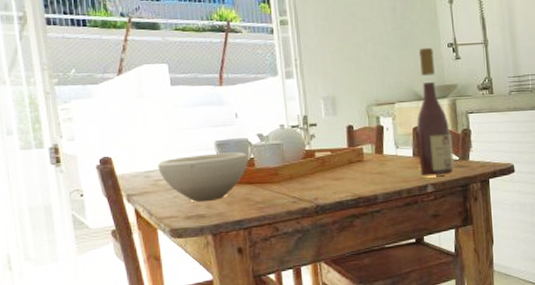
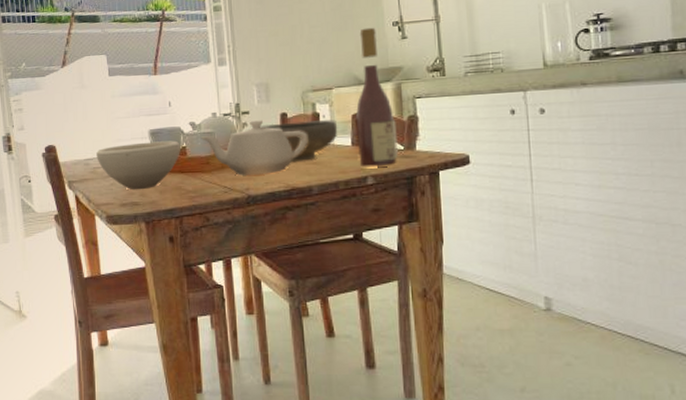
teapot: none [268,132,374,186] -> present [200,120,309,176]
bowl: none [327,132,401,173] -> present [260,120,338,163]

